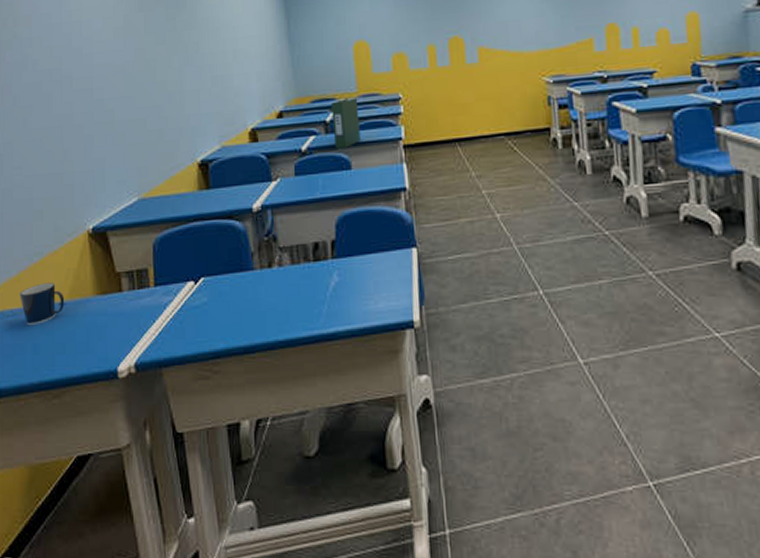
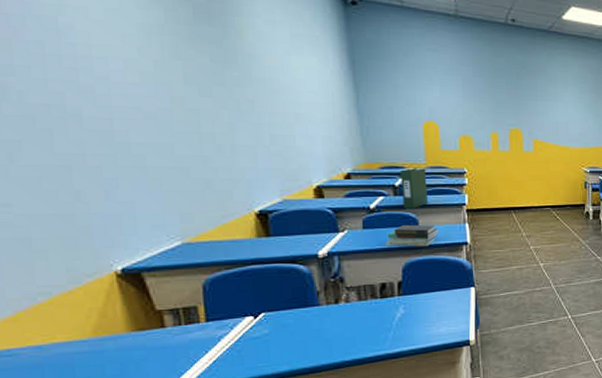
mug: present [20,282,65,326] -> none [19,321,88,364]
books: none [318,167,373,197] -> present [386,224,439,247]

